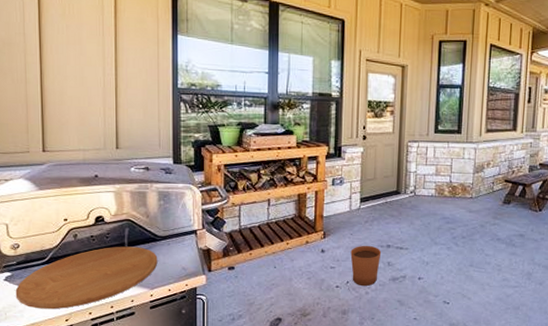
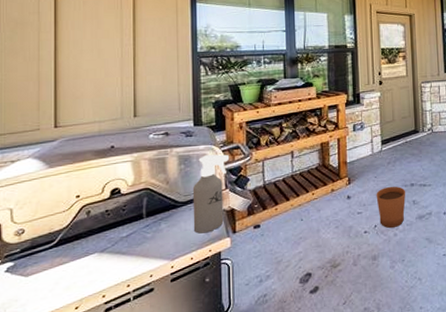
cutting board: present [15,246,158,310] -> none [17,216,179,300]
spray bottle: none [171,194,207,268] -> present [192,154,230,234]

